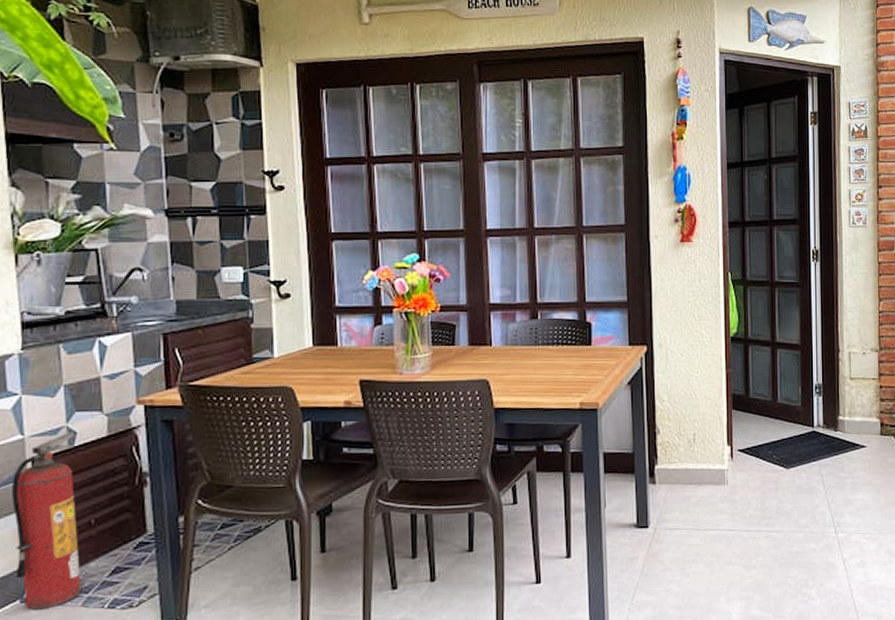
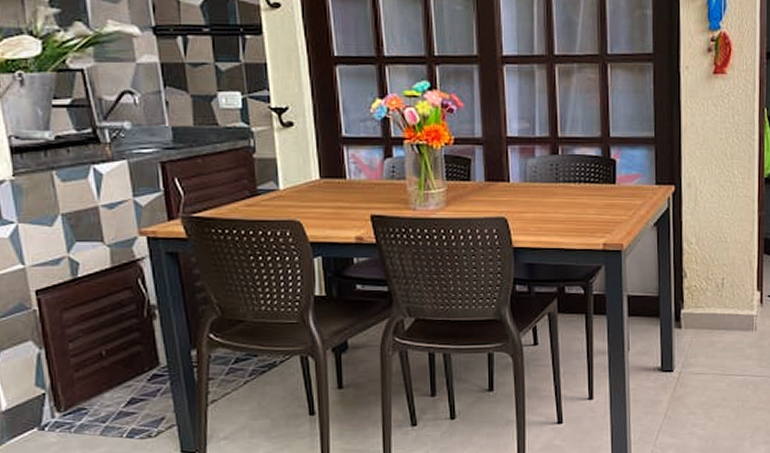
fire extinguisher: present [12,432,83,610] -> none [17,263,100,438]

